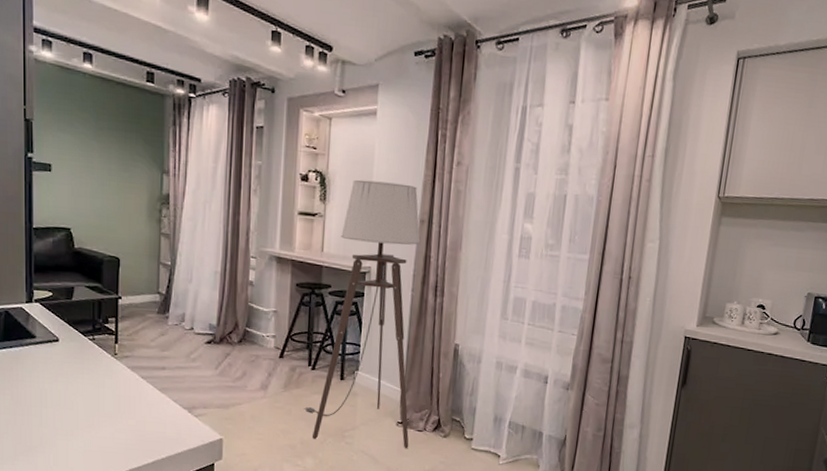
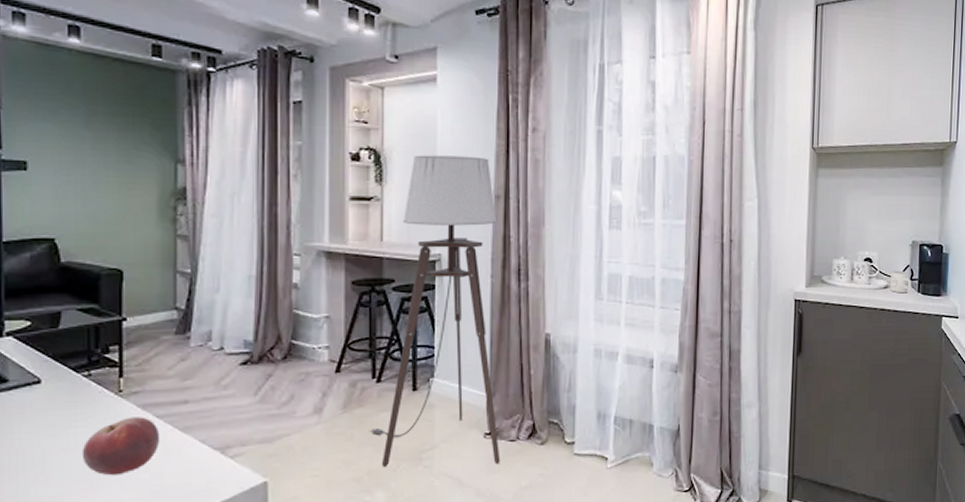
fruit: none [87,375,144,419] -> present [82,417,160,476]
mug: none [780,318,803,341] -> present [889,270,912,294]

